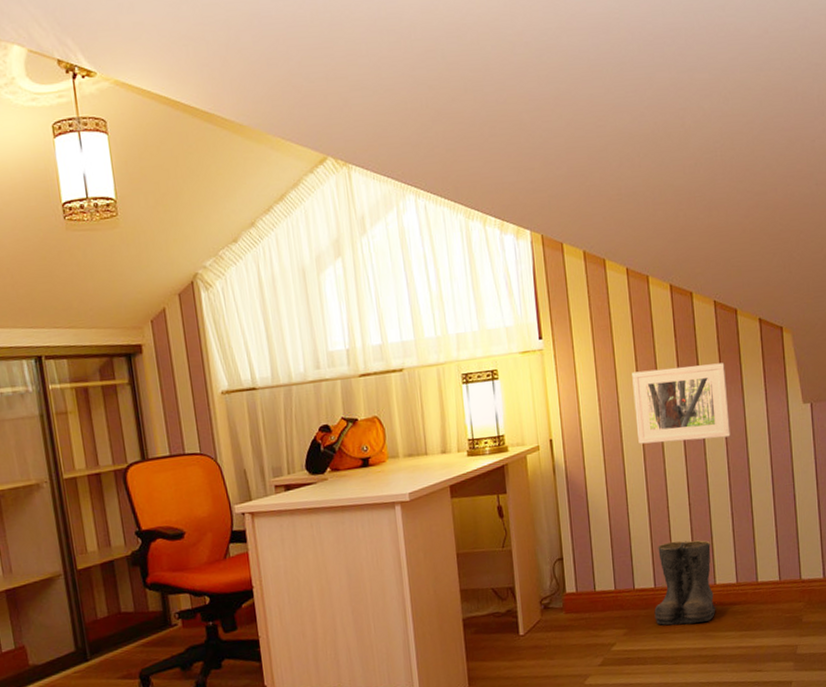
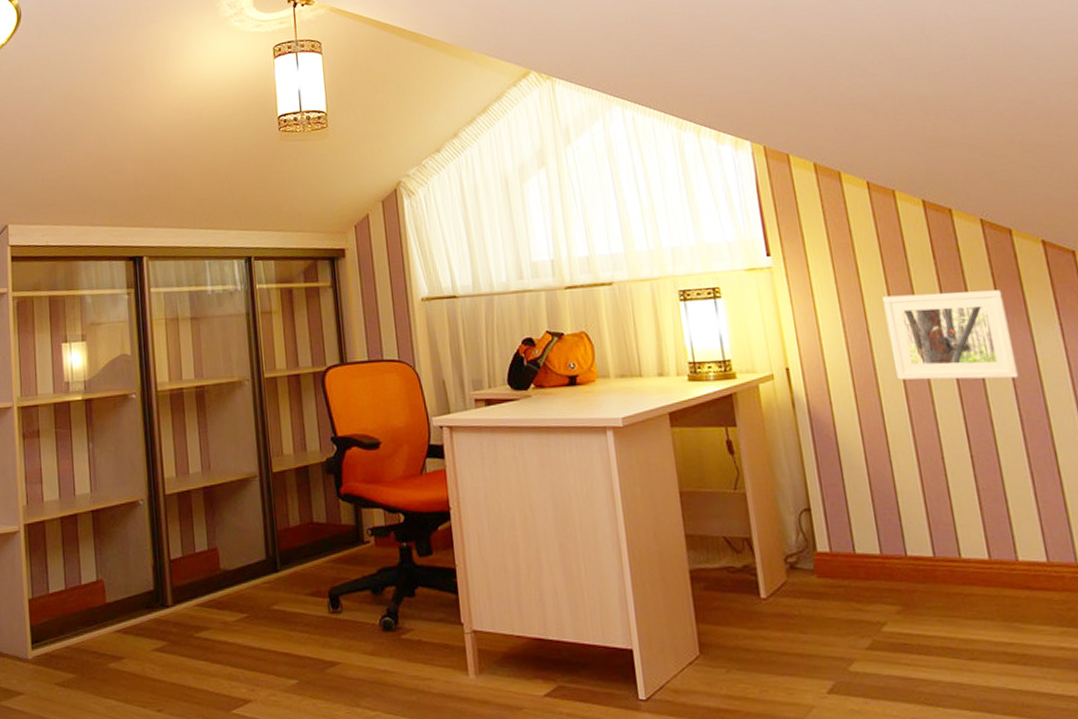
boots: present [654,540,717,626] -> none [934,500,1023,609]

